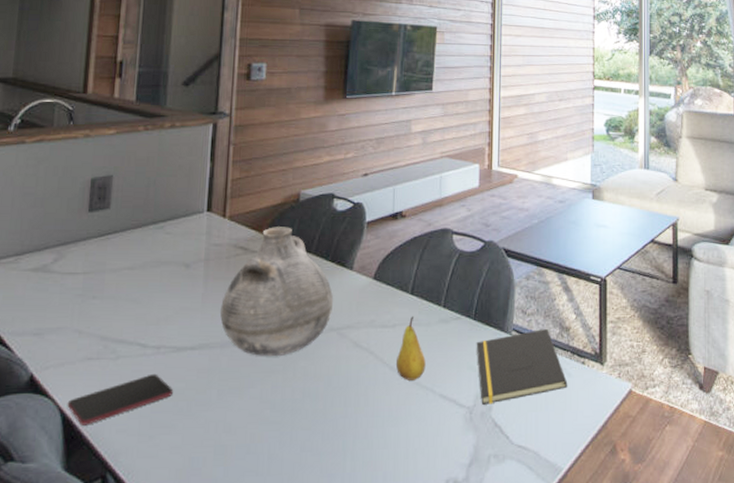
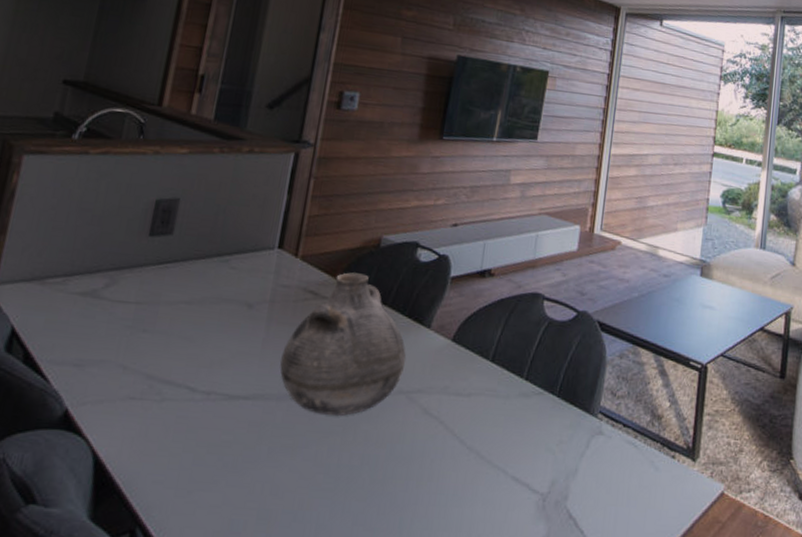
smartphone: present [67,373,174,426] -> none [101,421,220,472]
fruit: present [396,316,426,380] -> none [467,386,501,458]
notepad: present [476,328,568,405] -> none [556,414,654,493]

